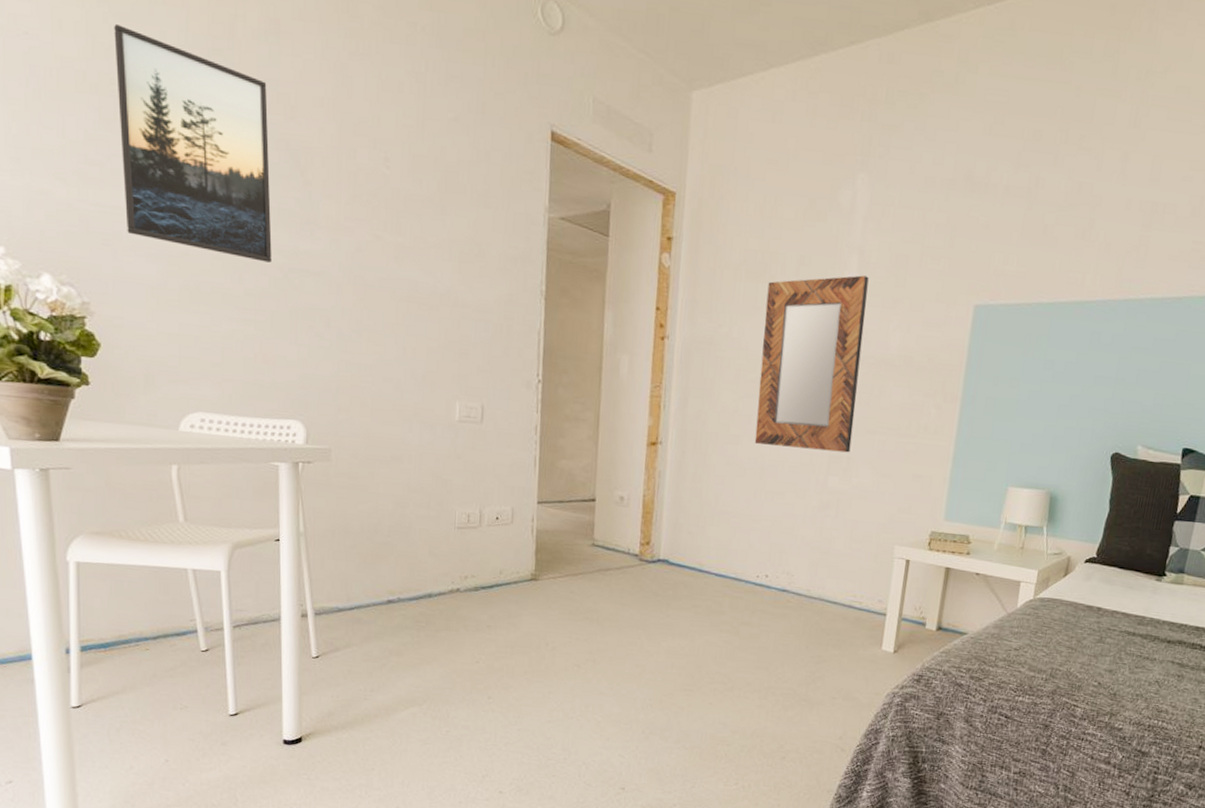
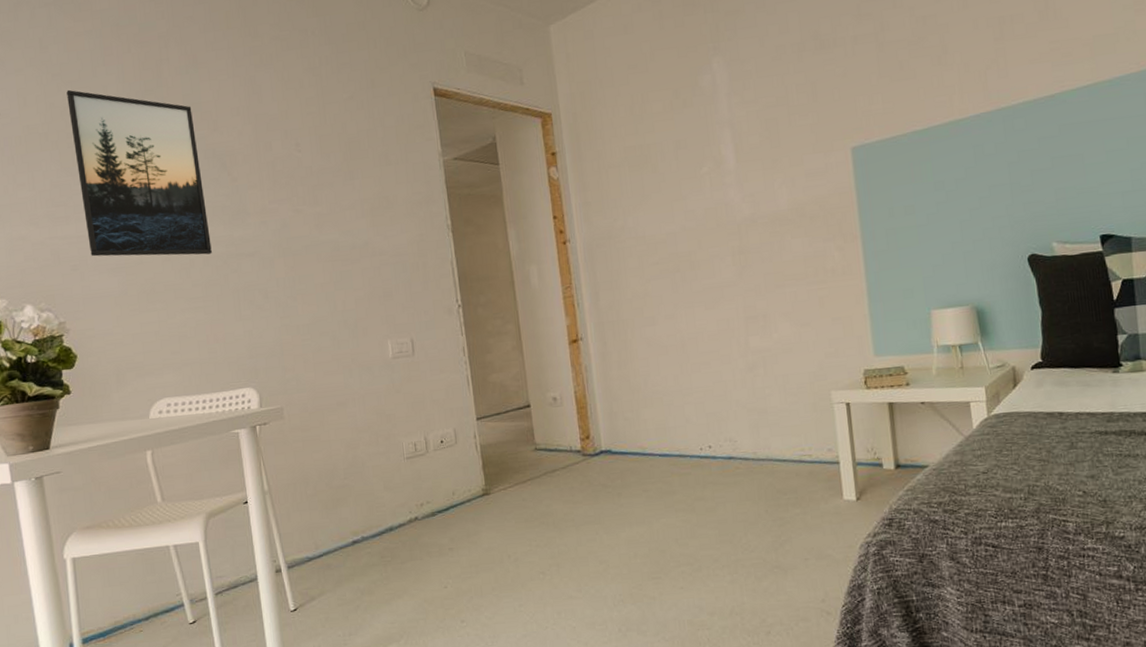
home mirror: present [754,275,869,453] -> none [651,145,765,321]

